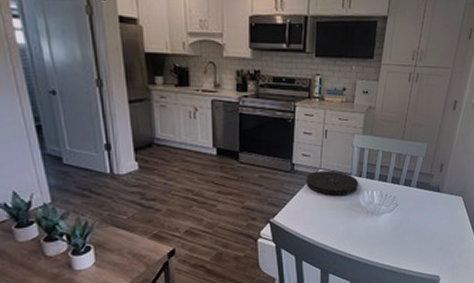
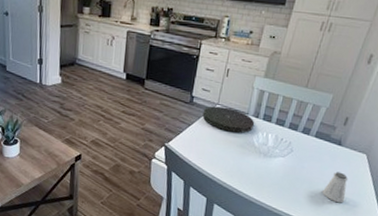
saltshaker: none [429,217,450,248] -> present [322,172,349,203]

